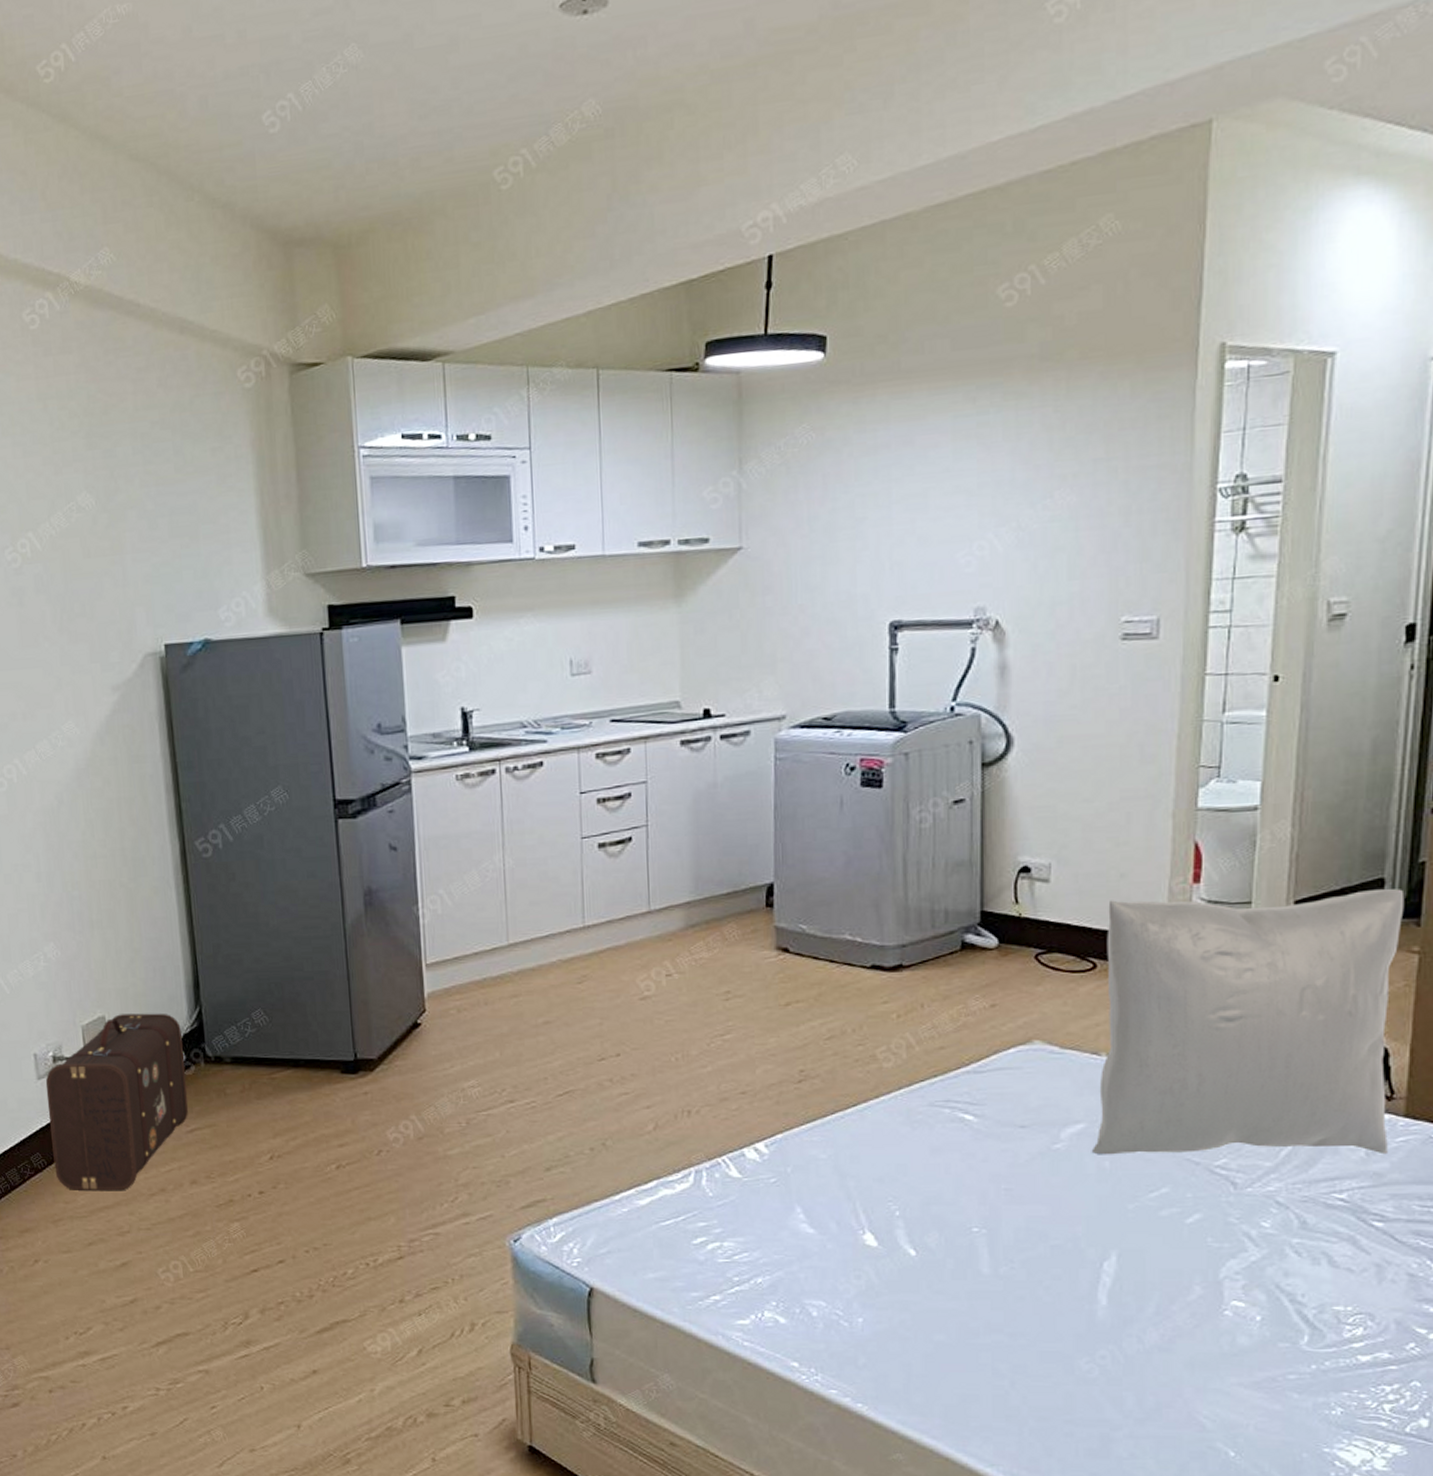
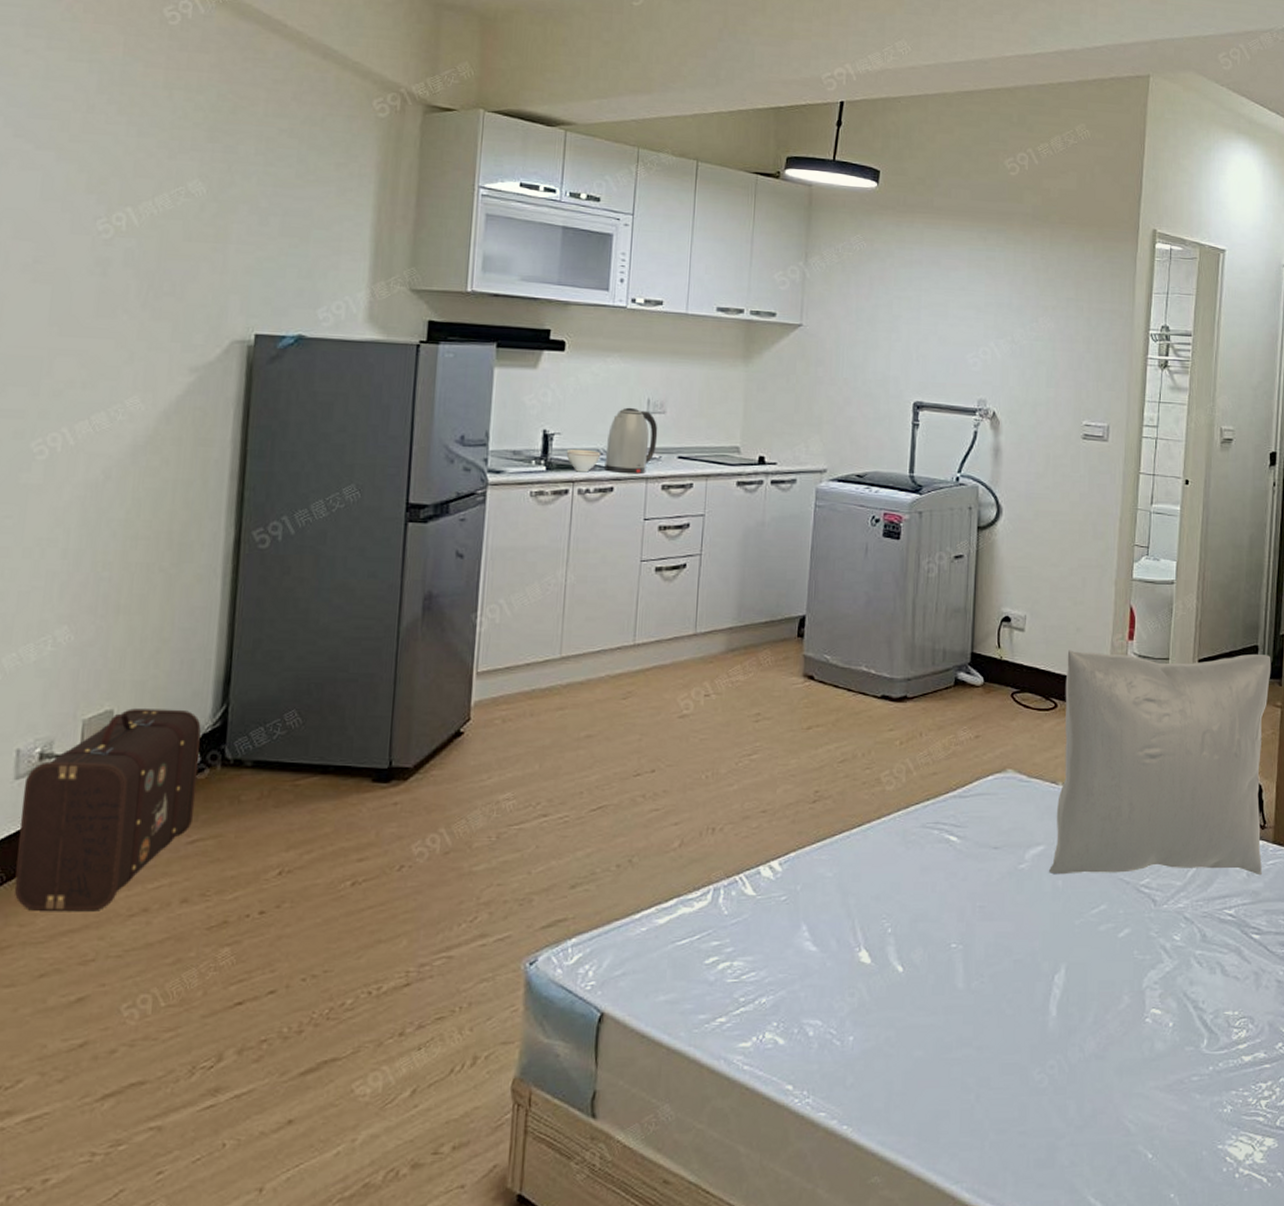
bowl: none [488,723,526,749] -> present [566,448,601,473]
kettle: none [530,671,586,746] -> present [604,407,658,475]

